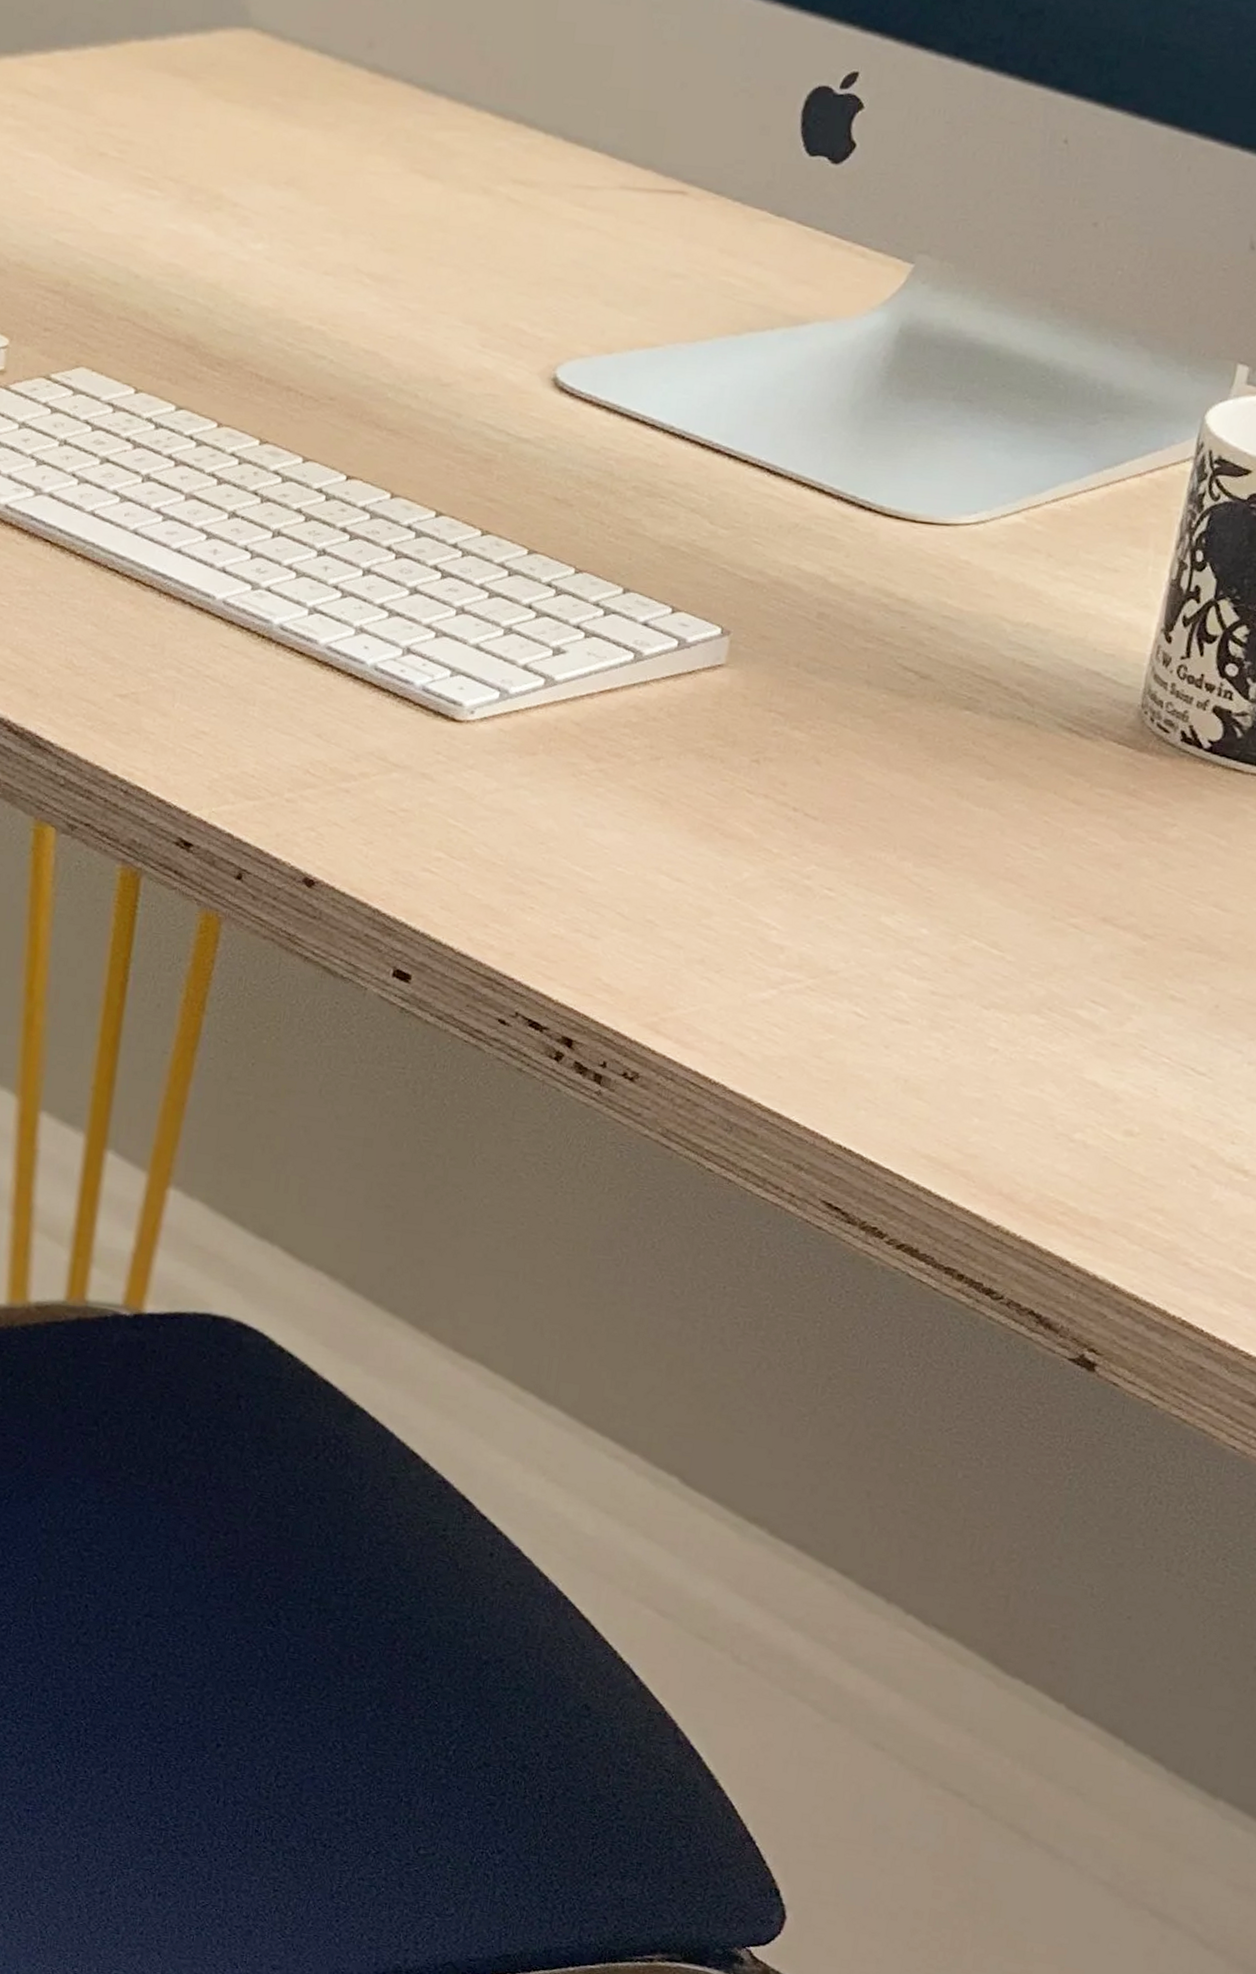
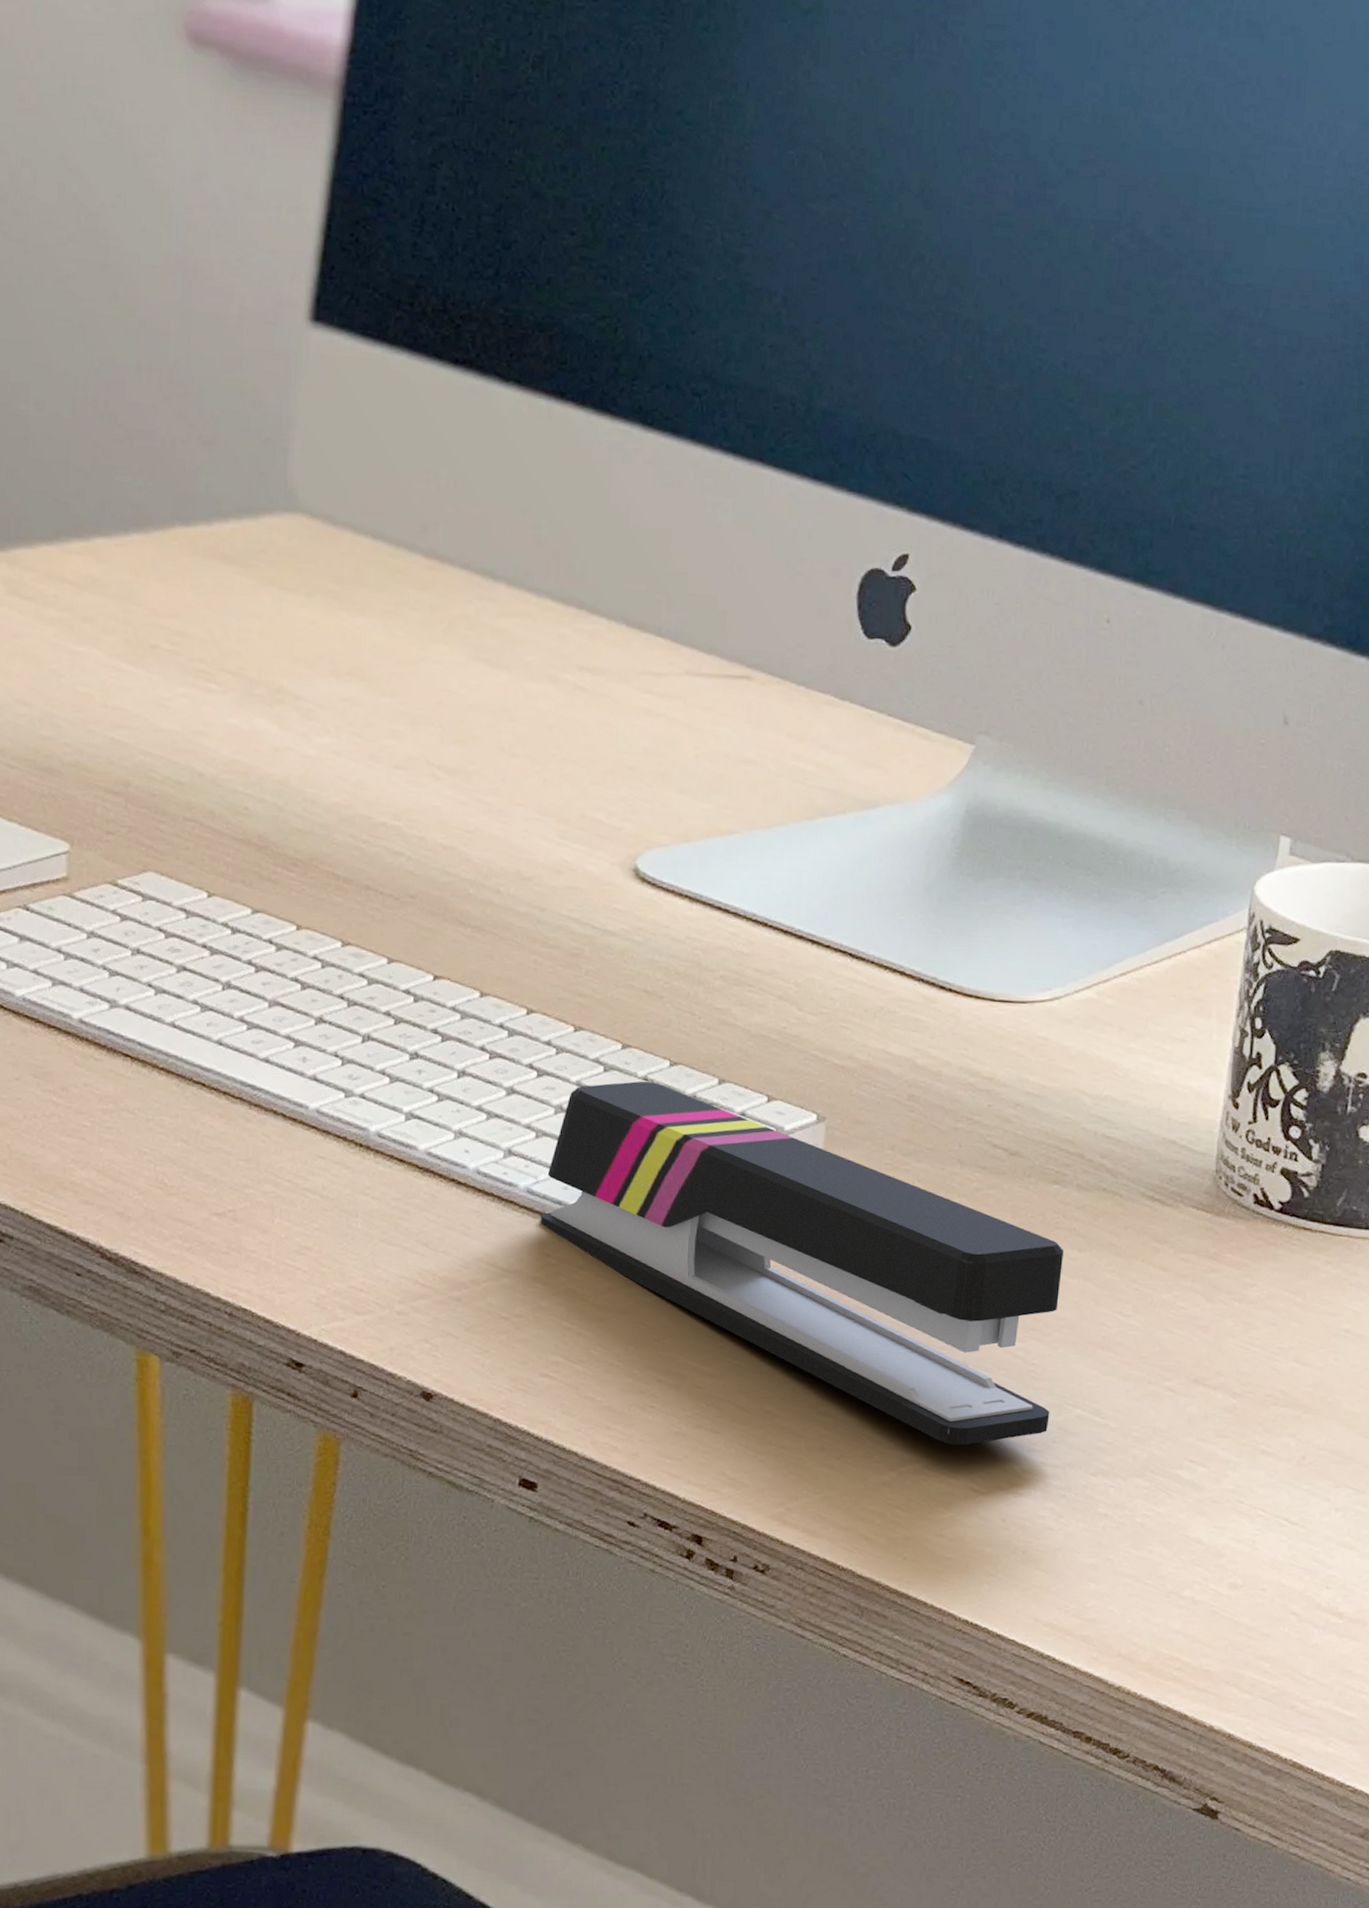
stapler: none [433,587,972,969] -> present [540,1081,1065,1445]

